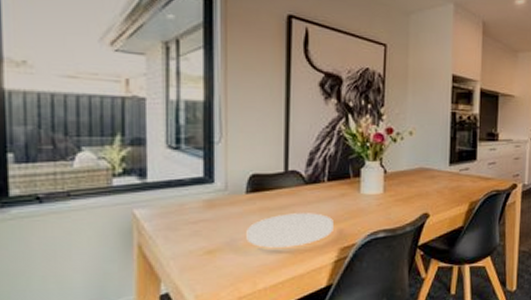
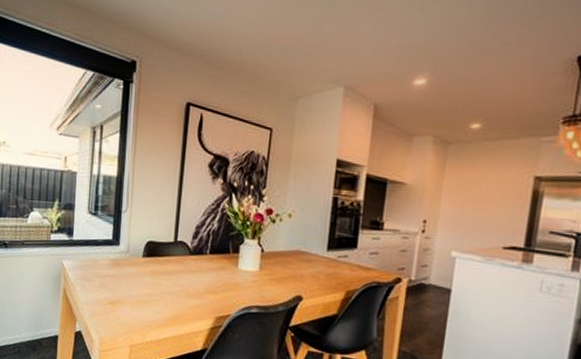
plate: present [246,213,333,248] -> none [140,279,212,309]

